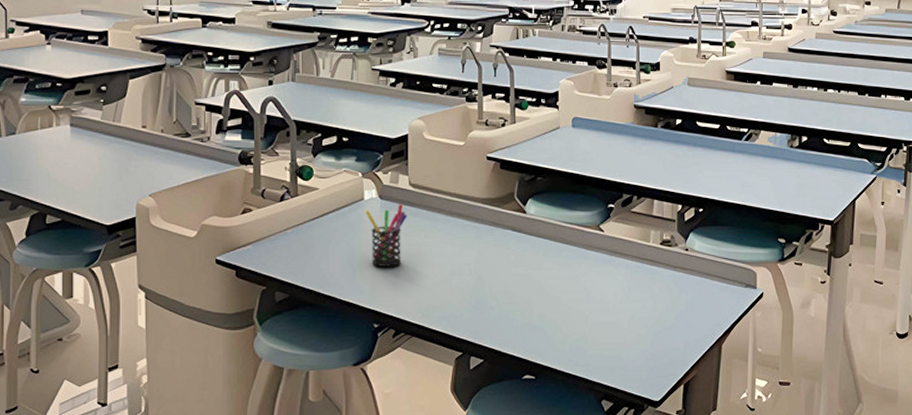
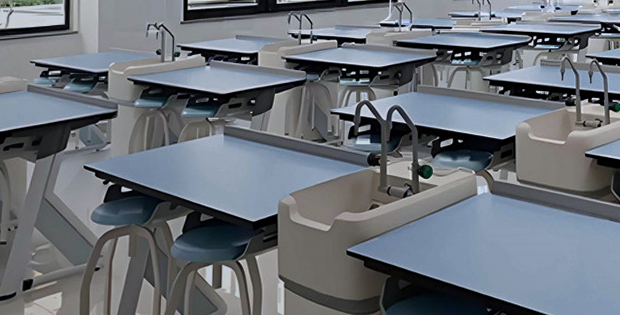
pen holder: present [365,204,407,267] -> none [478,198,516,255]

